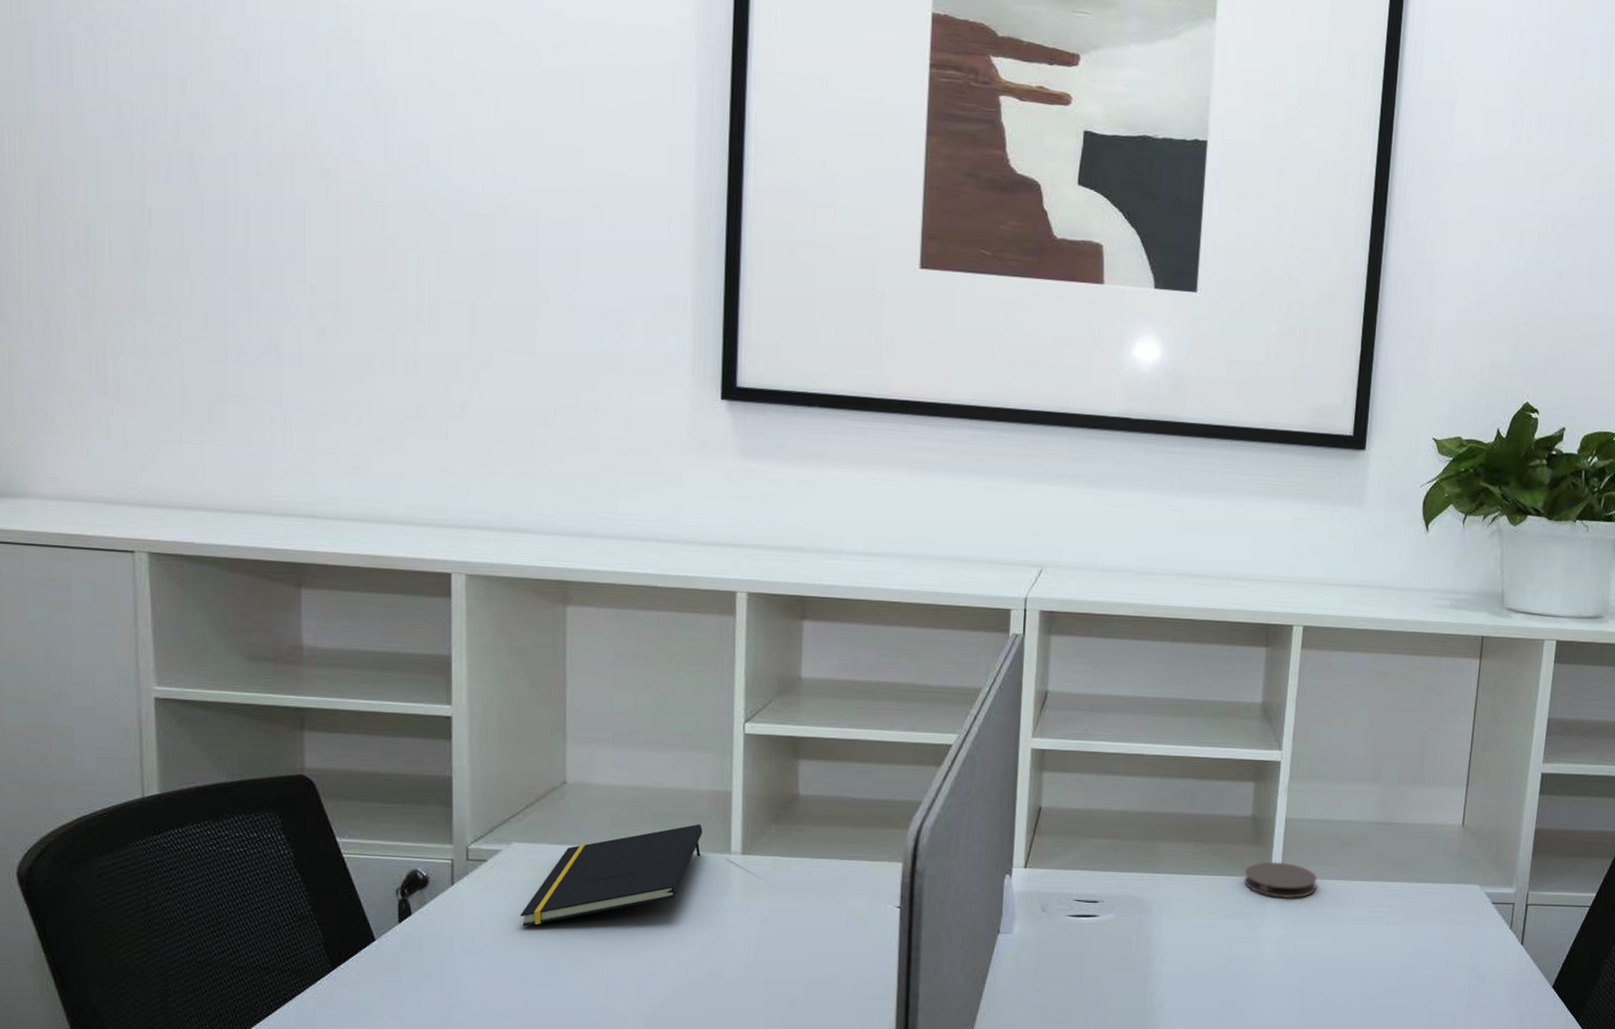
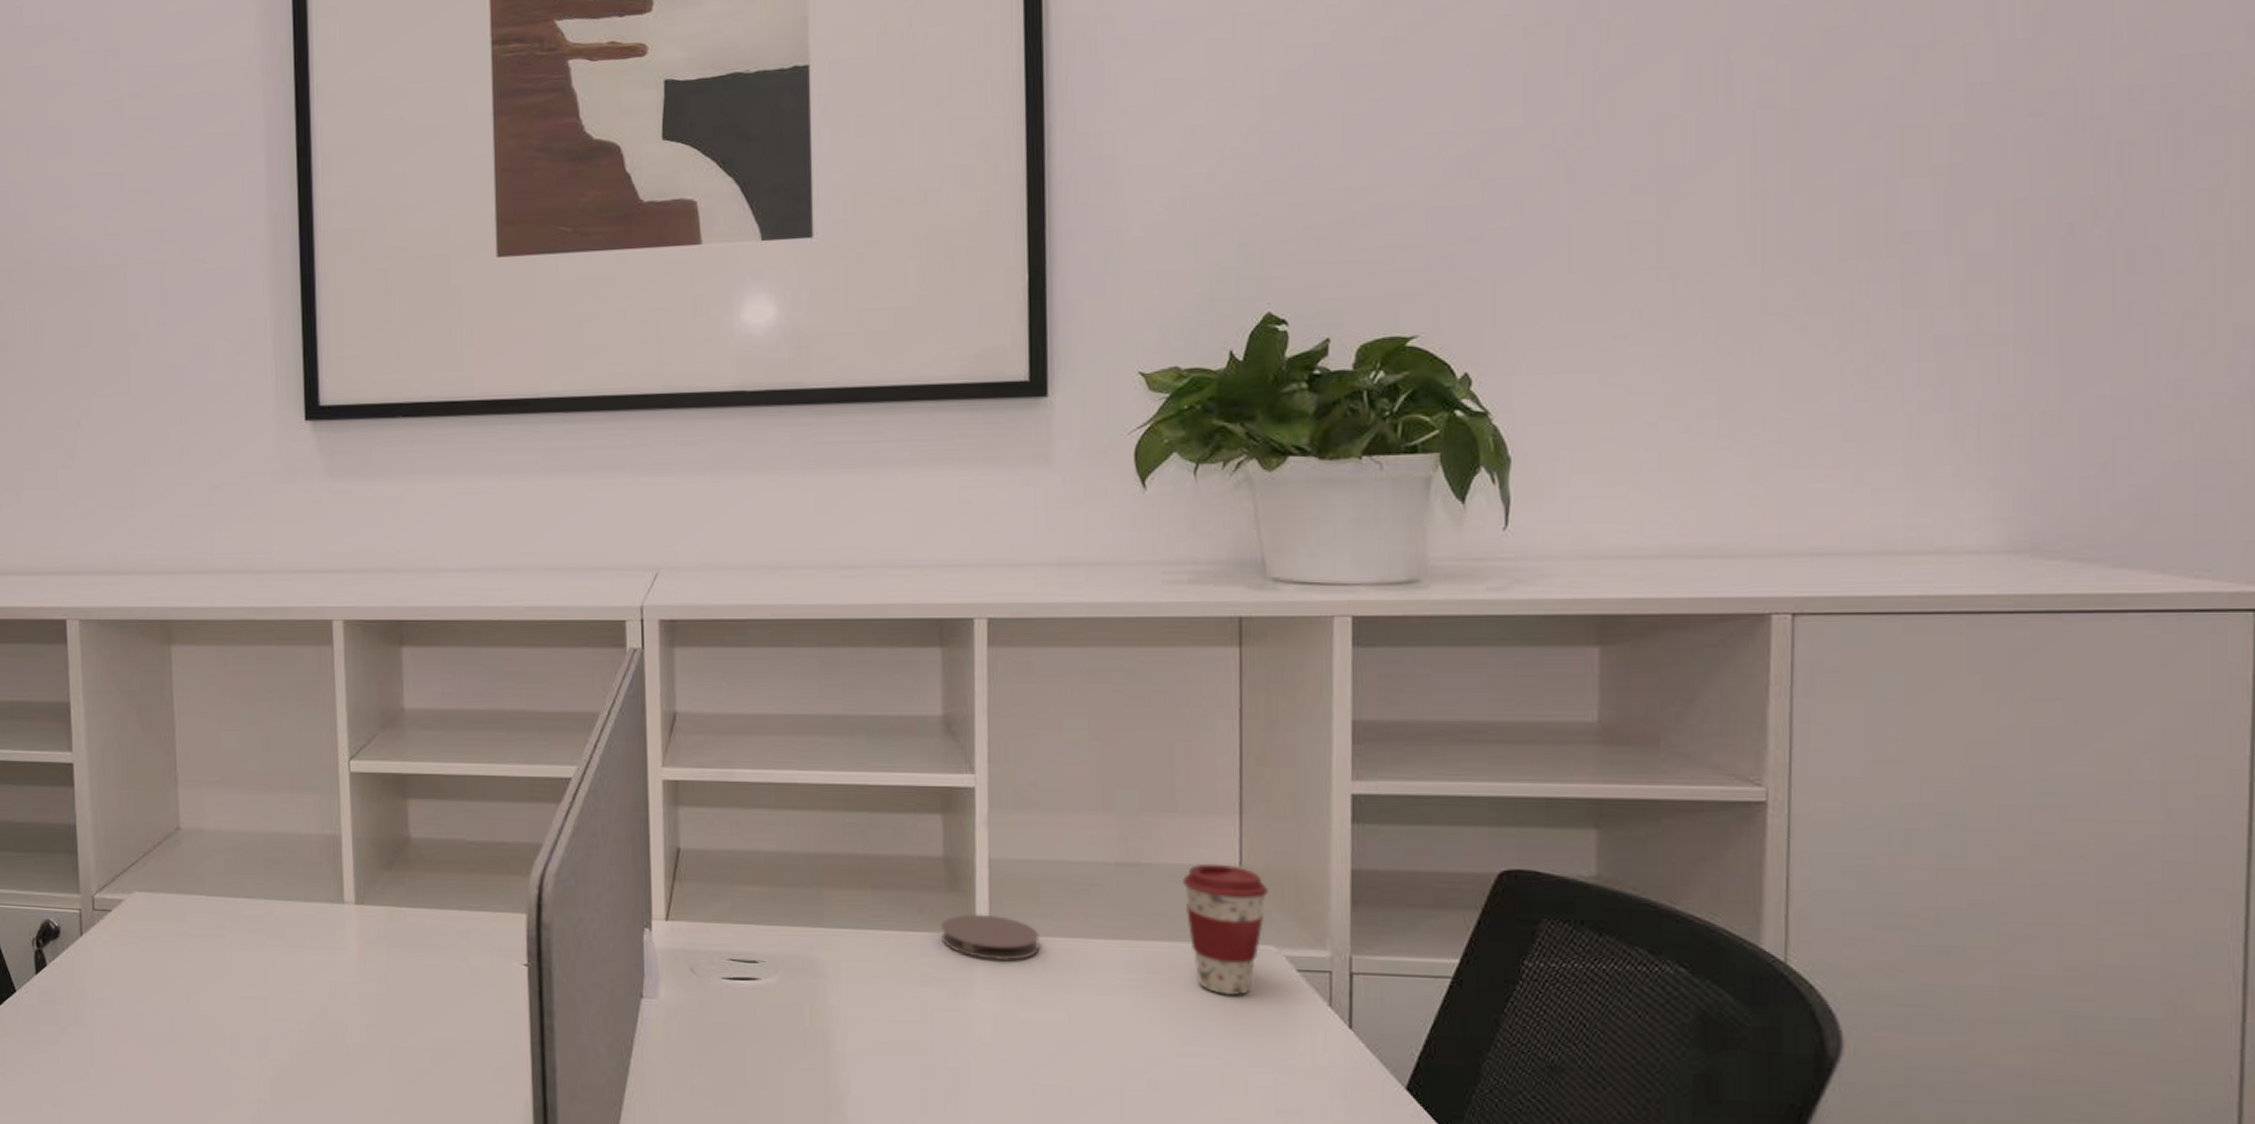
notepad: present [520,824,703,927] -> none [144,872,315,980]
coffee cup: none [1422,823,1479,923] -> present [1183,863,1268,996]

